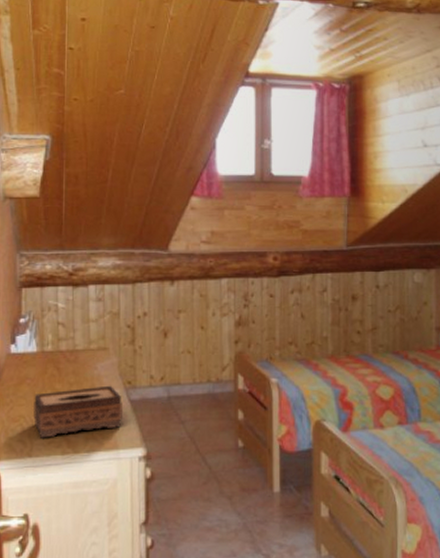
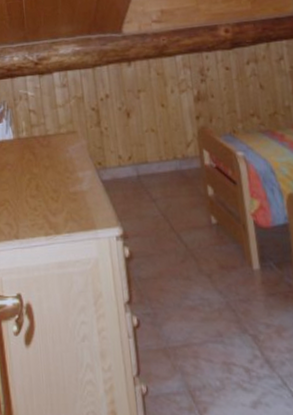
tissue box: present [34,385,122,438] -> none [15,167,97,221]

